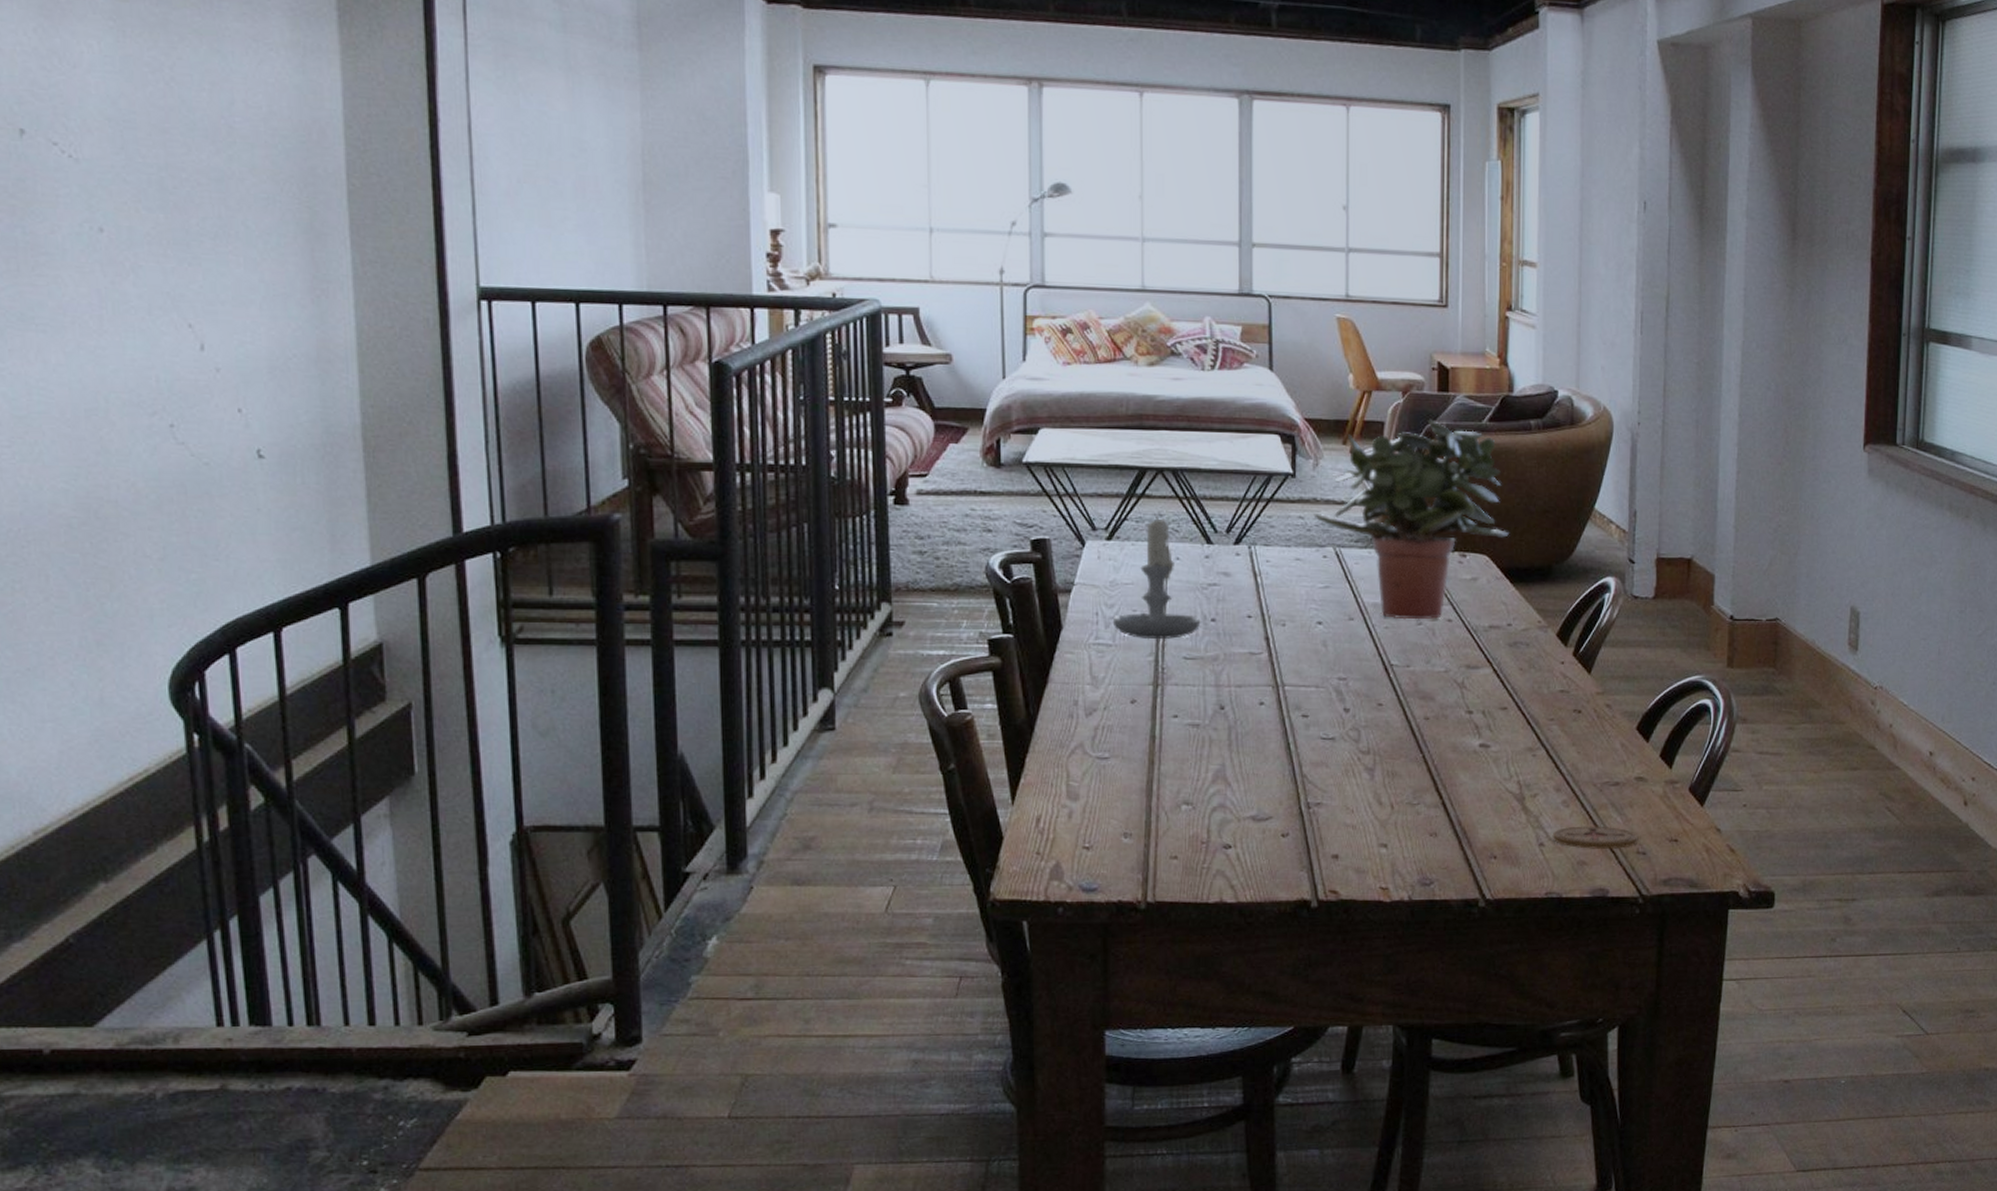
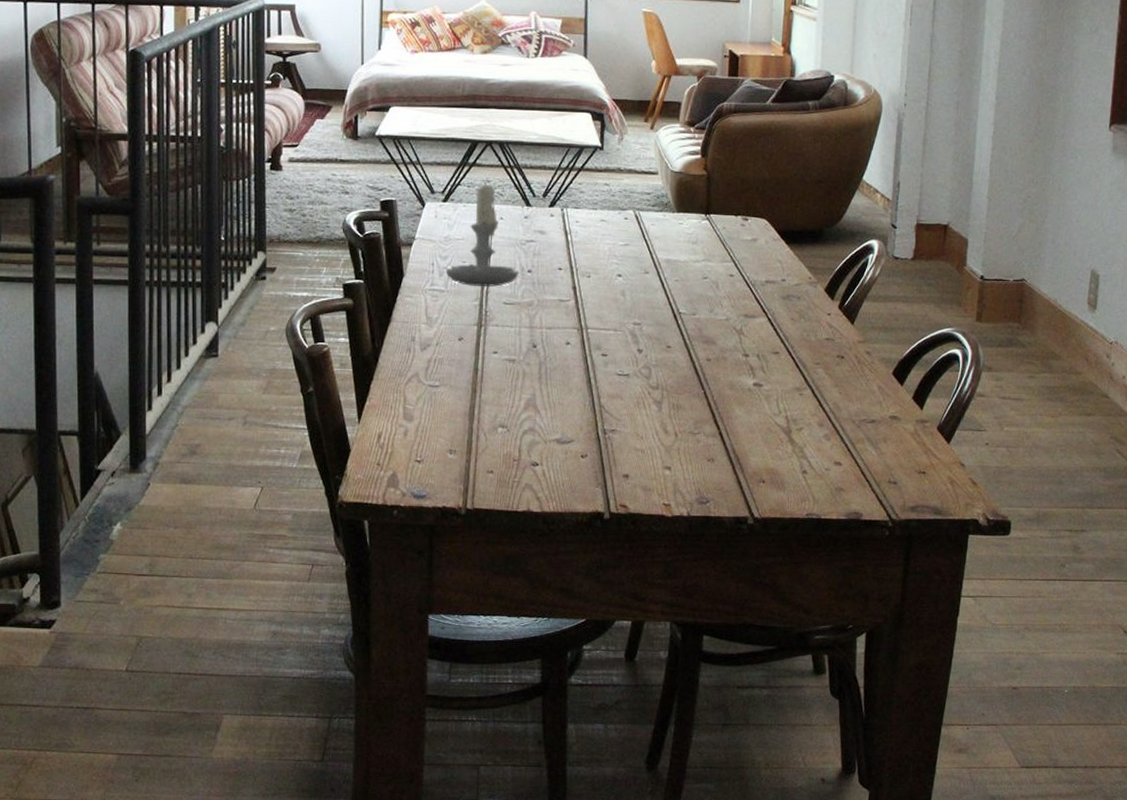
potted plant: present [1313,420,1509,620] -> none [617,101,786,275]
coaster: present [1553,826,1639,850] -> none [815,457,891,479]

